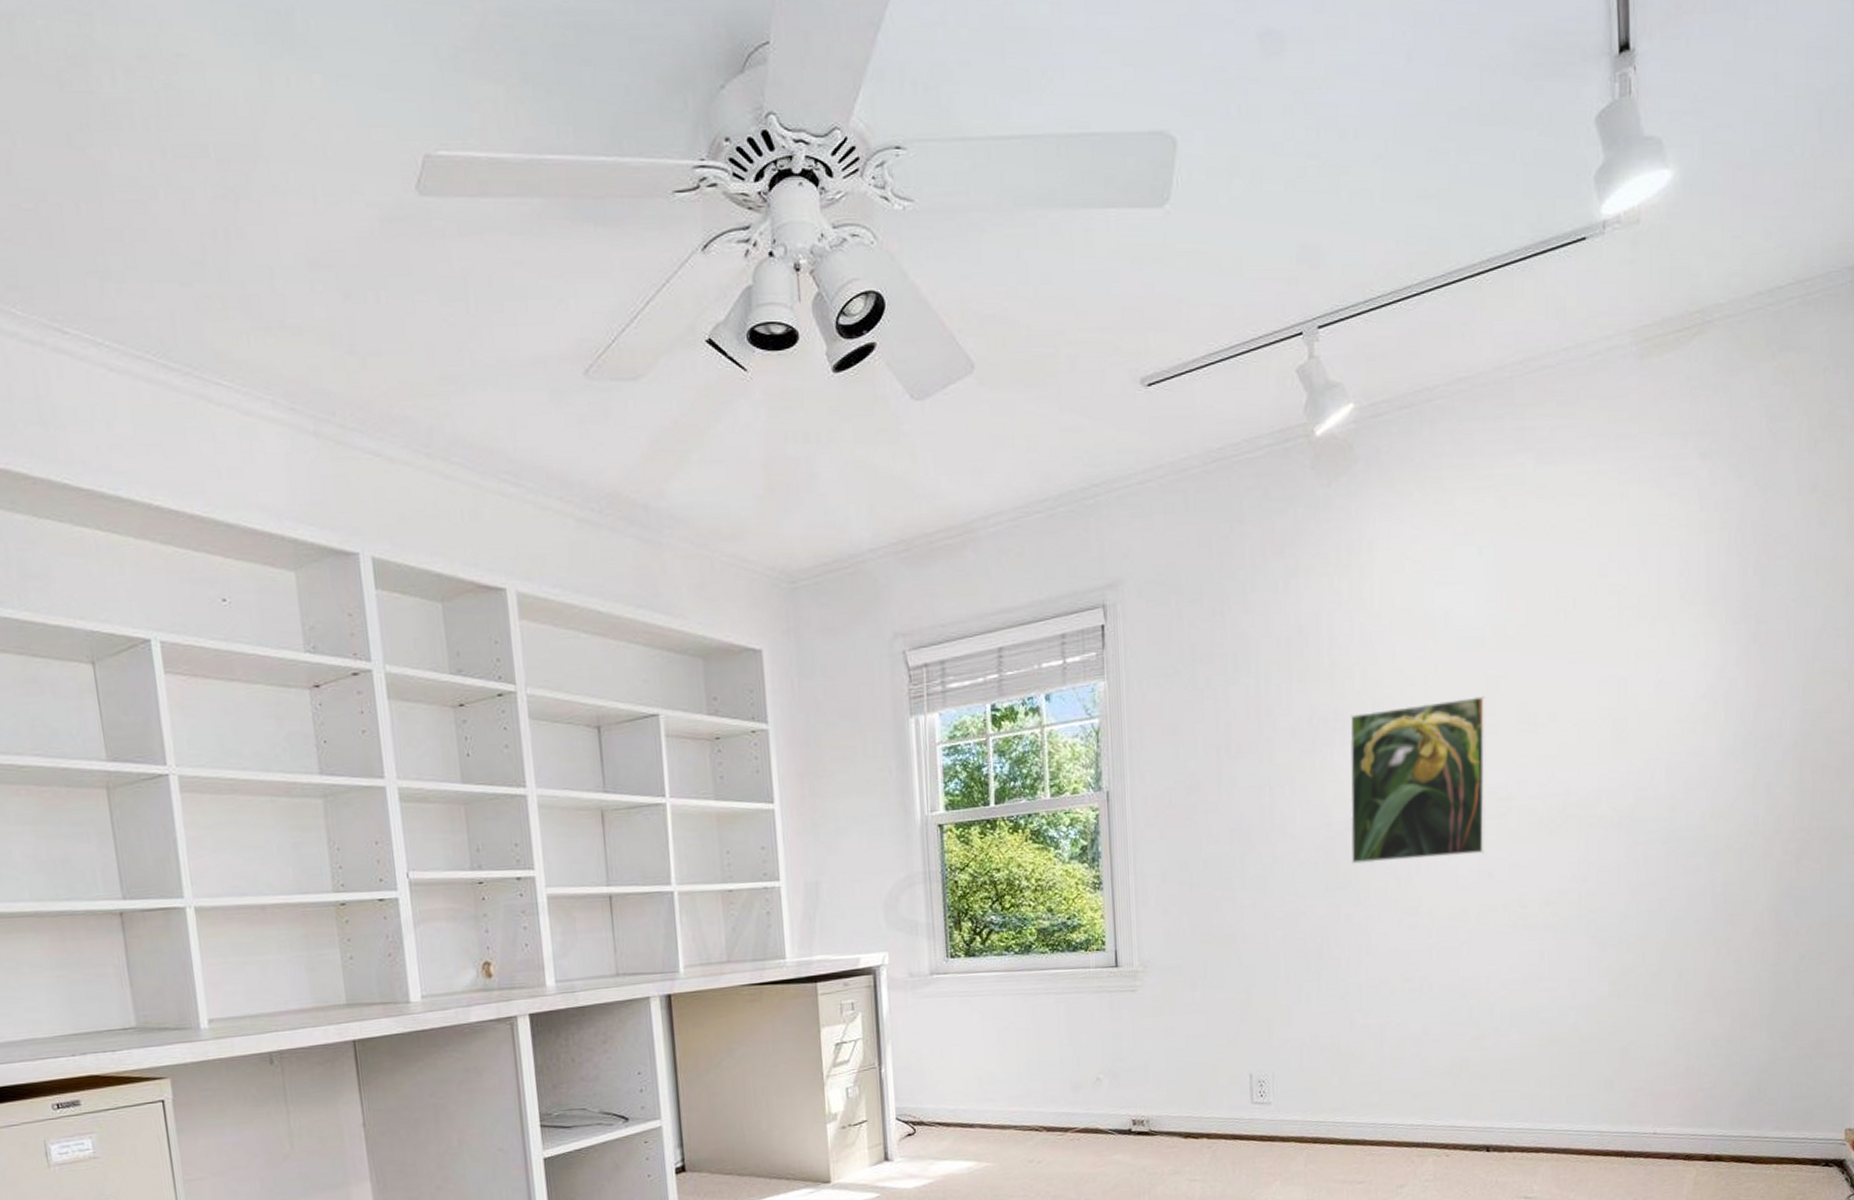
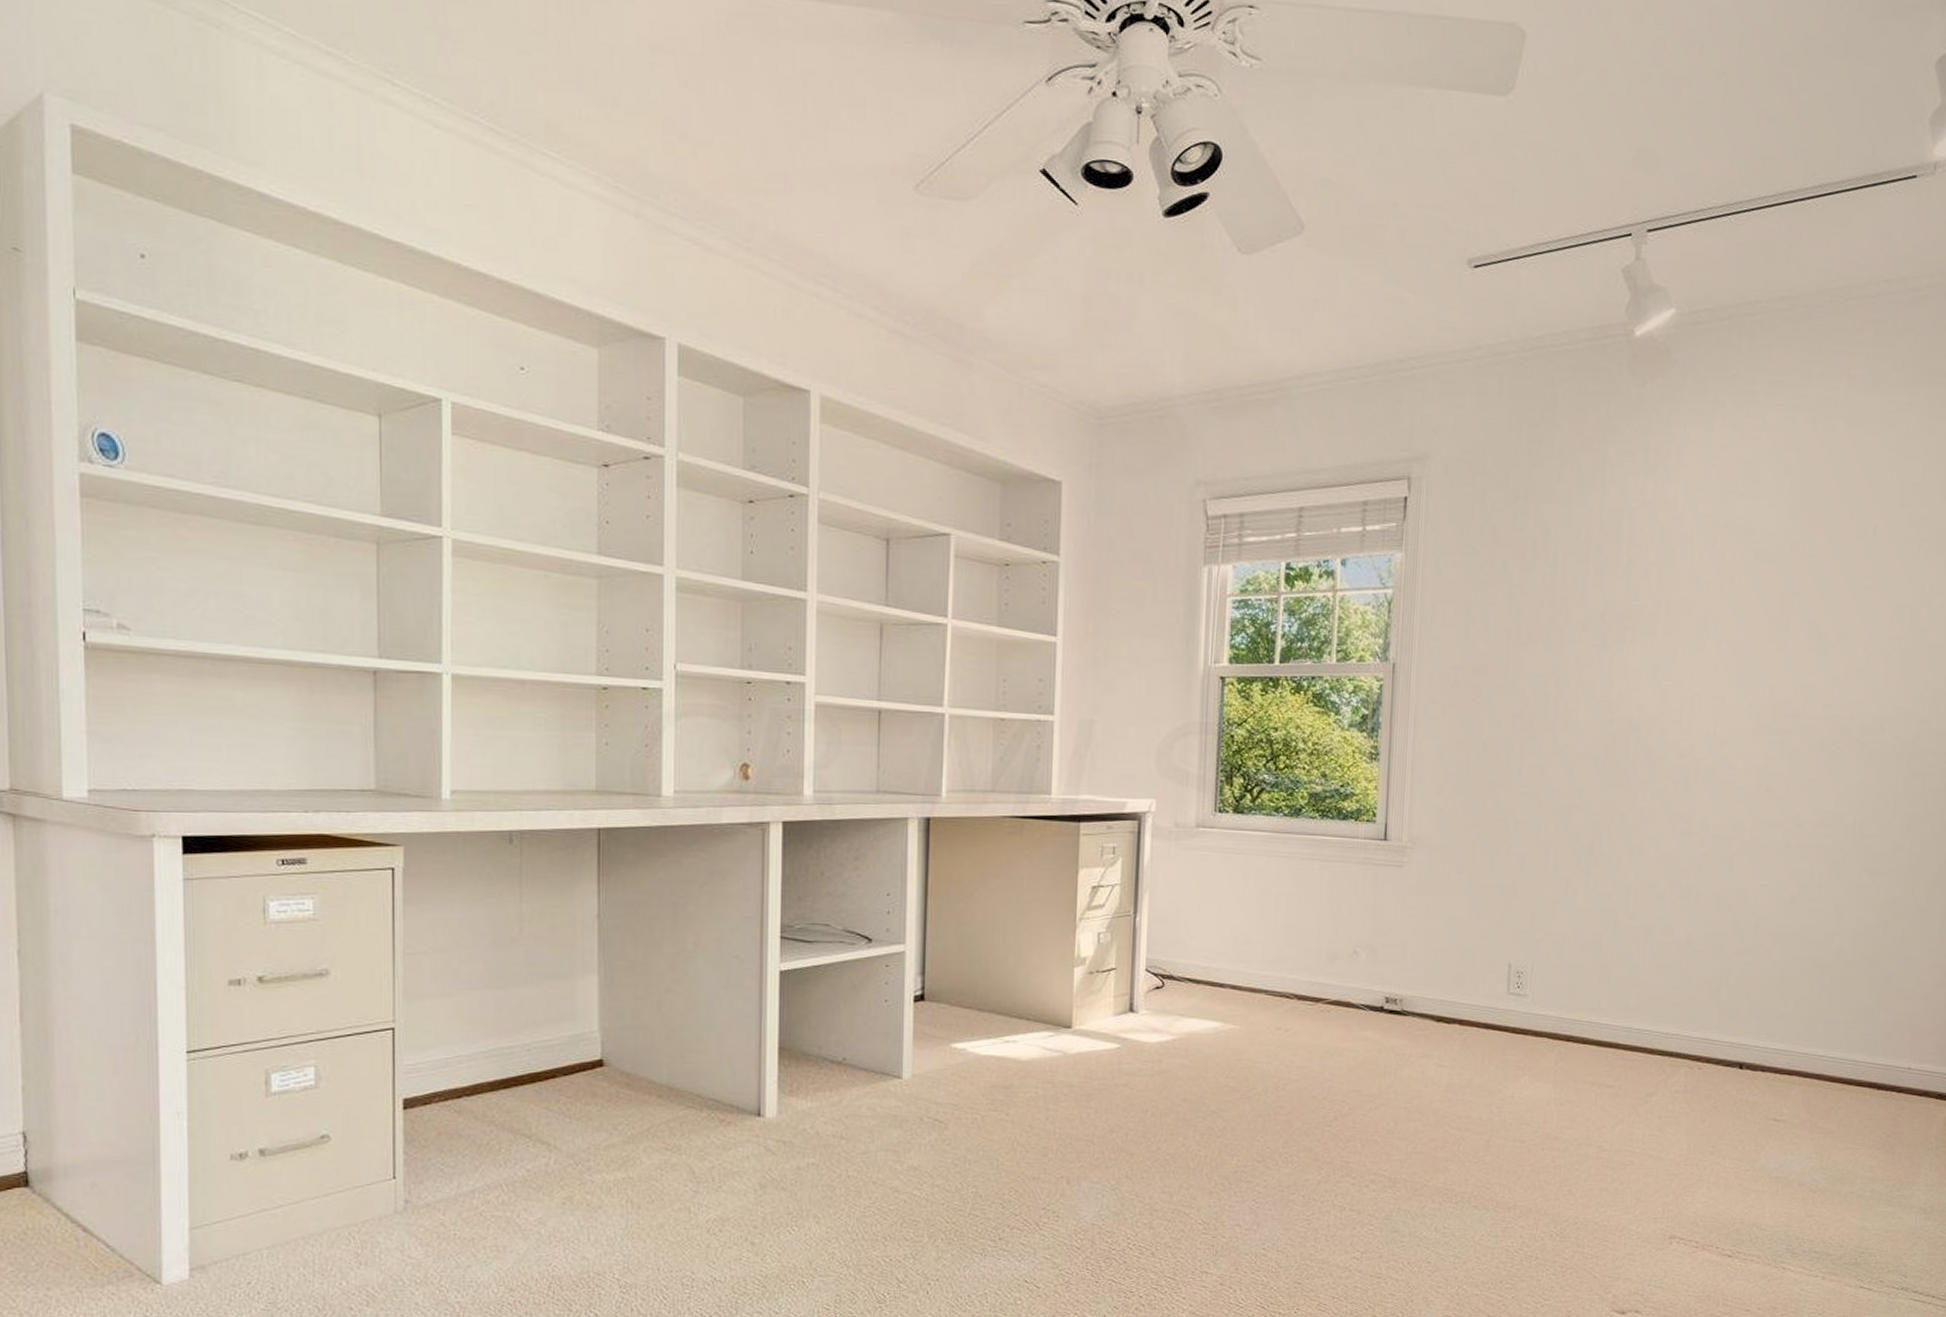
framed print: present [1349,695,1487,865] -> none [1630,610,1779,768]

